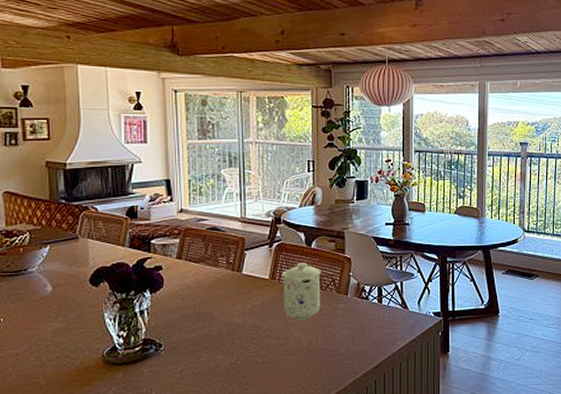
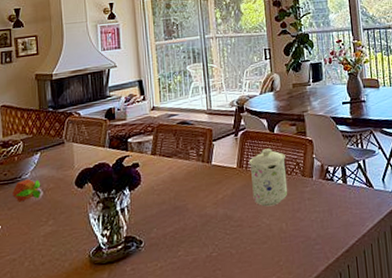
fruit: none [16,272,50,296] -> present [12,179,41,203]

